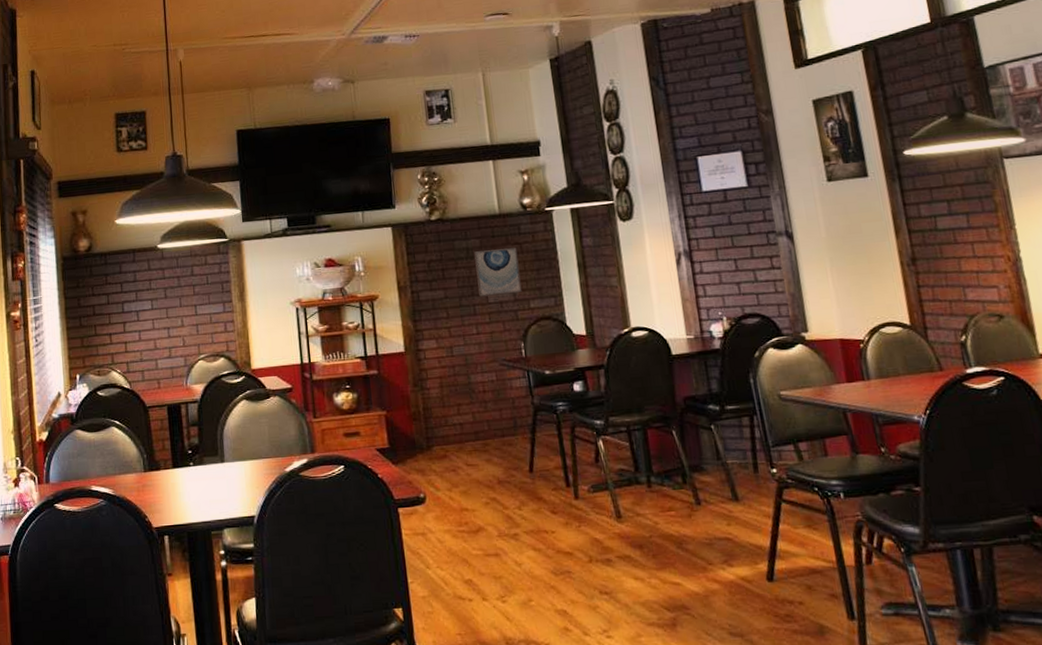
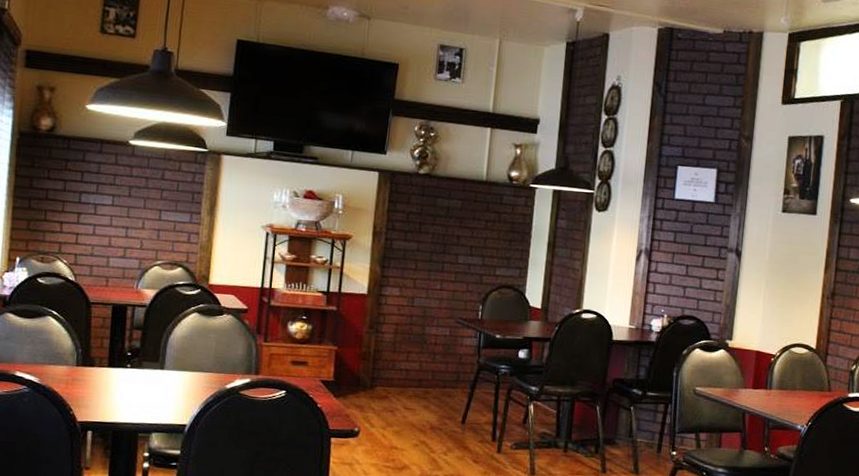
wall art: present [474,248,522,297] -> none [450,212,495,259]

